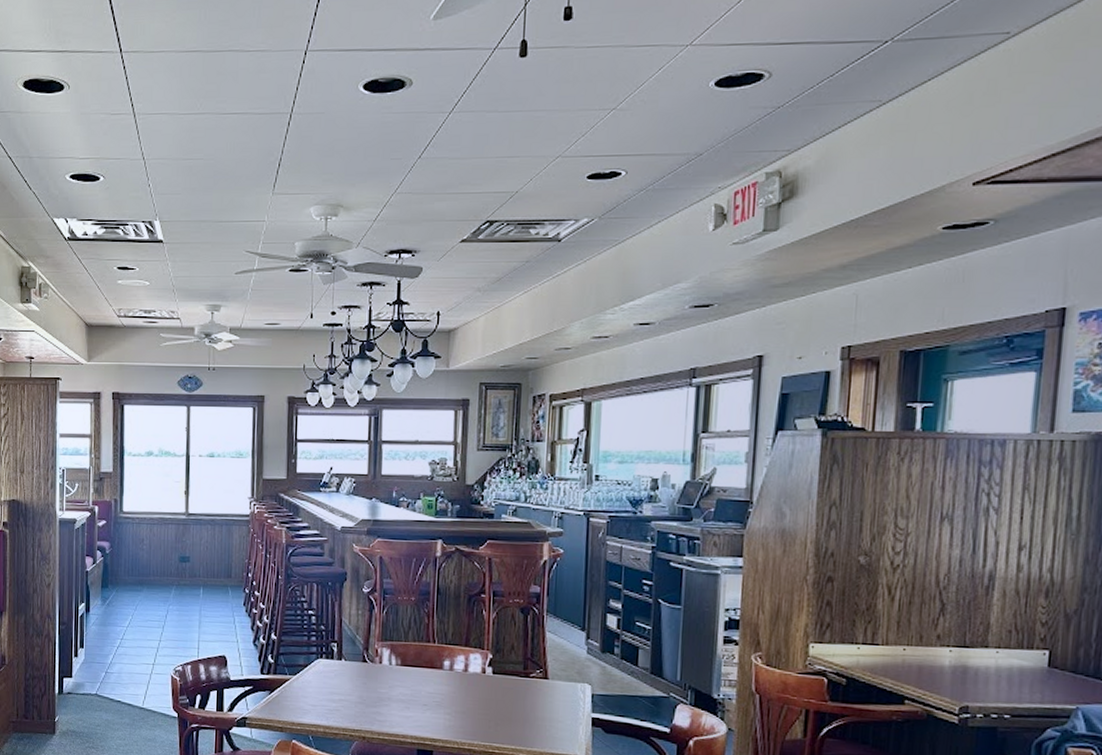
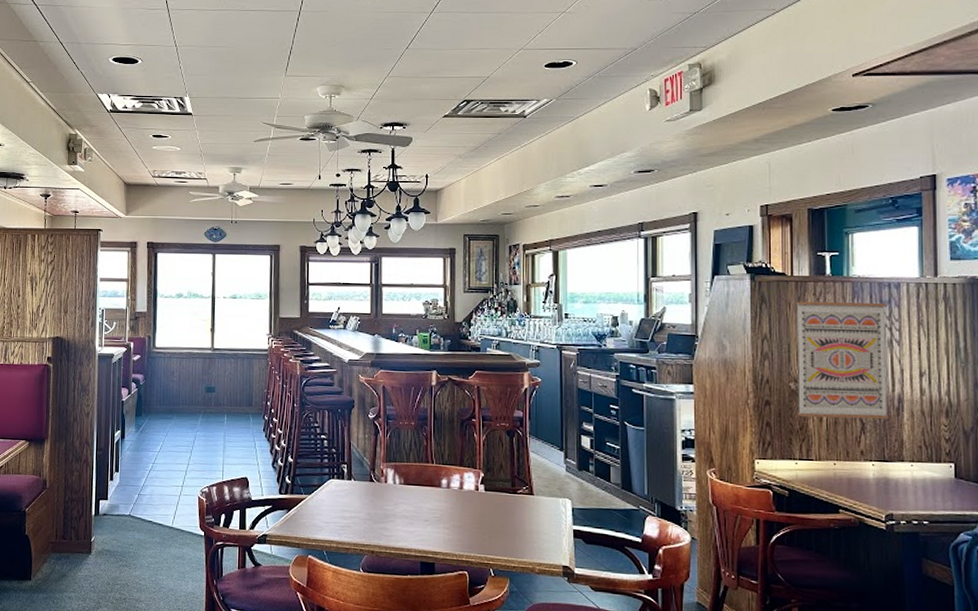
wall art: none [864,461,987,599] -> present [796,301,889,419]

